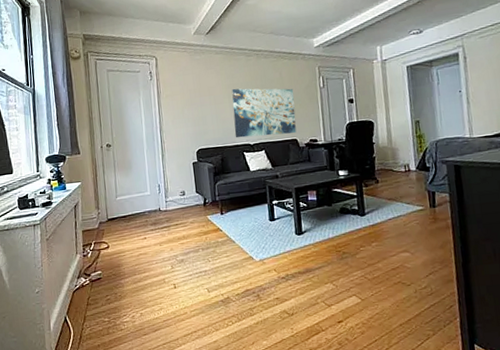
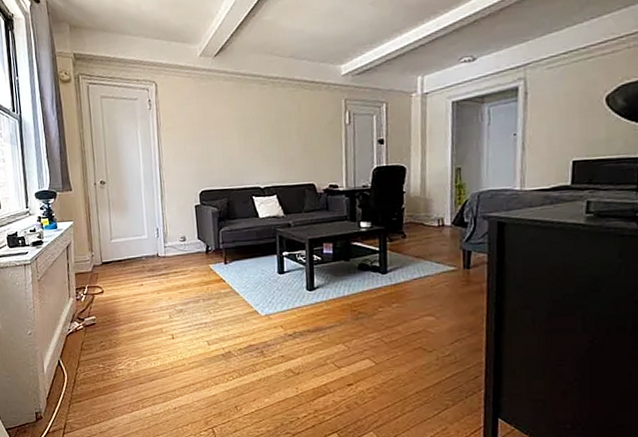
wall art: present [232,88,297,138] -> none [242,122,315,180]

